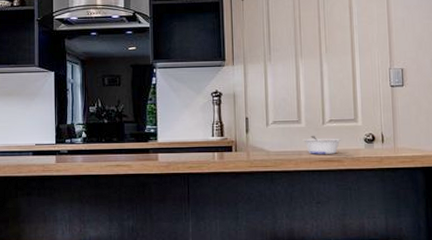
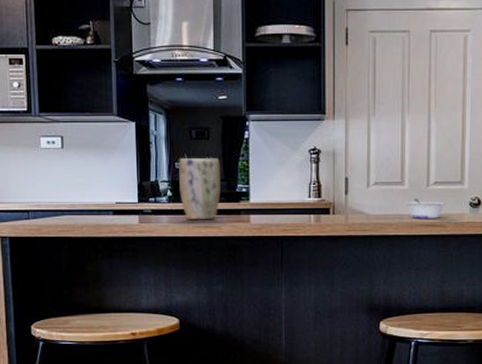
plant pot: none [92,101,131,159] -> present [178,157,220,219]

